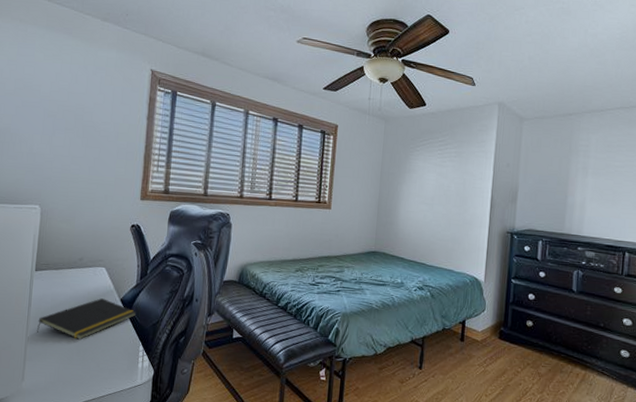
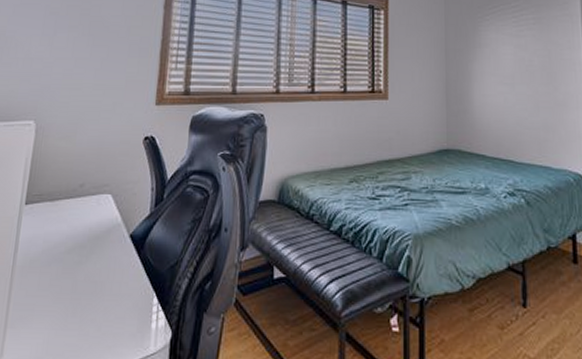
notepad: present [36,298,137,340] -> none [22,235,150,294]

